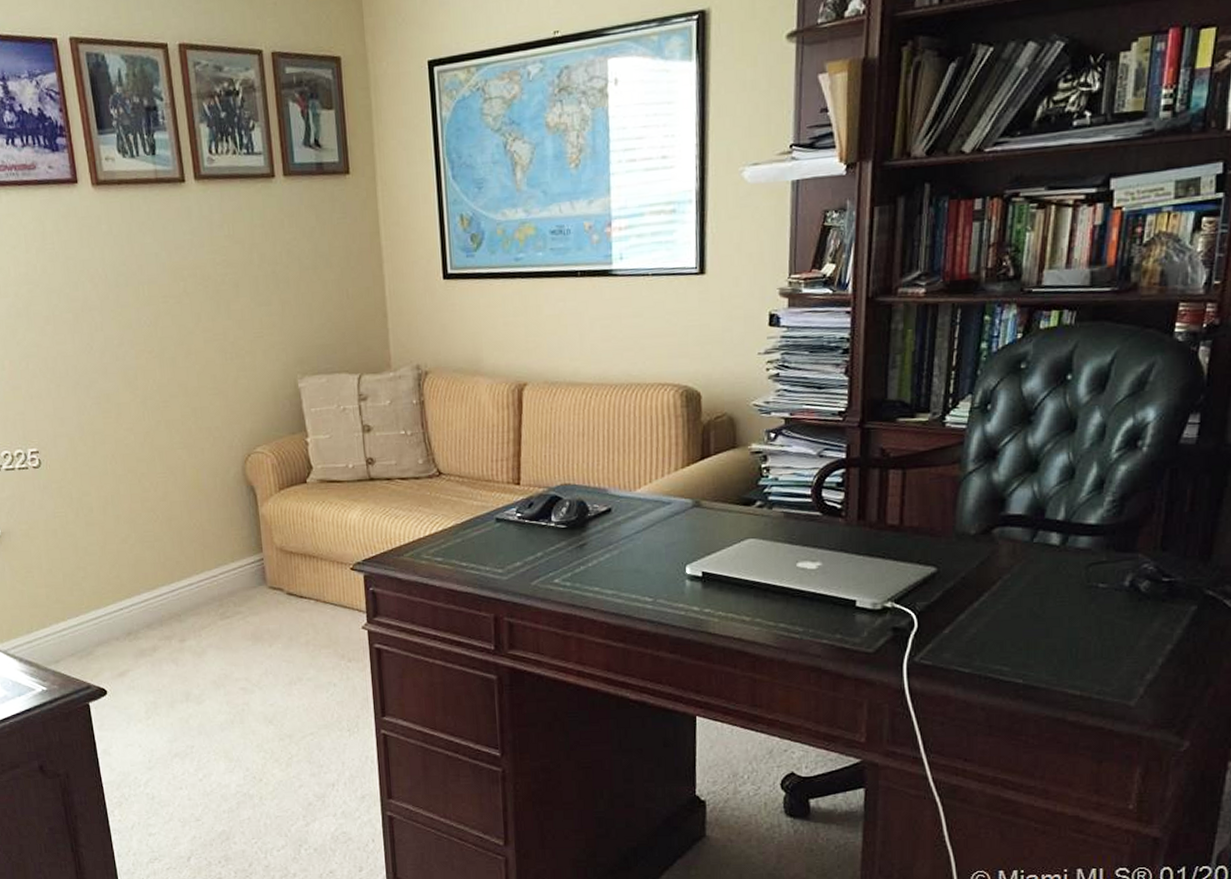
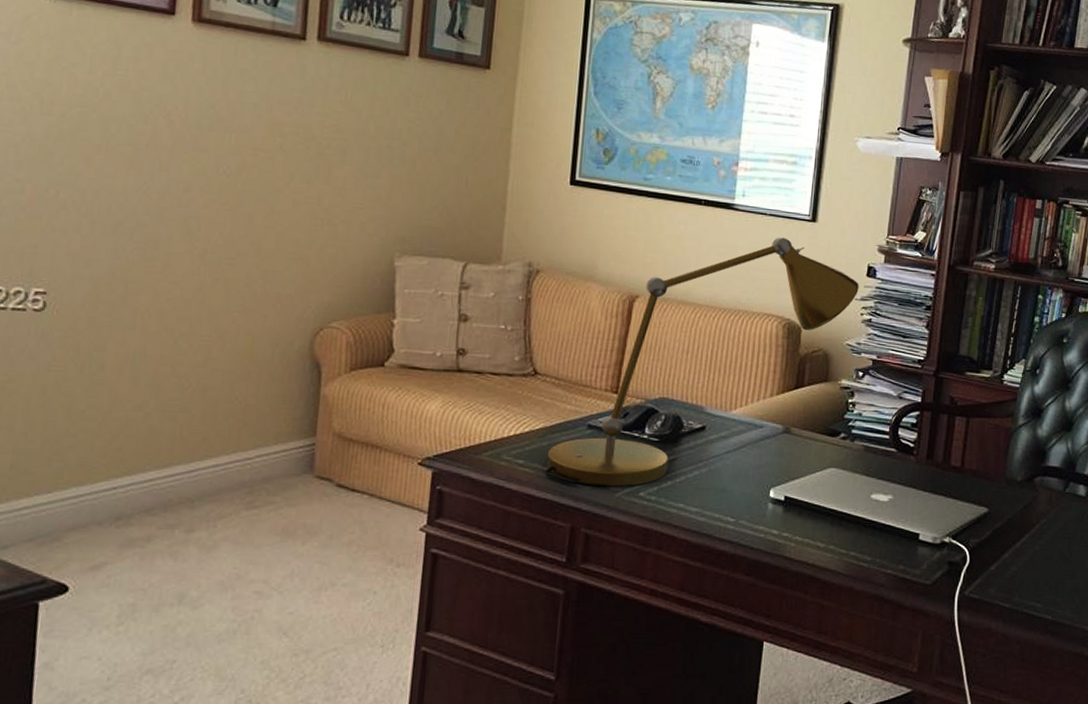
desk lamp: none [462,297,761,577] -> present [544,237,859,487]

